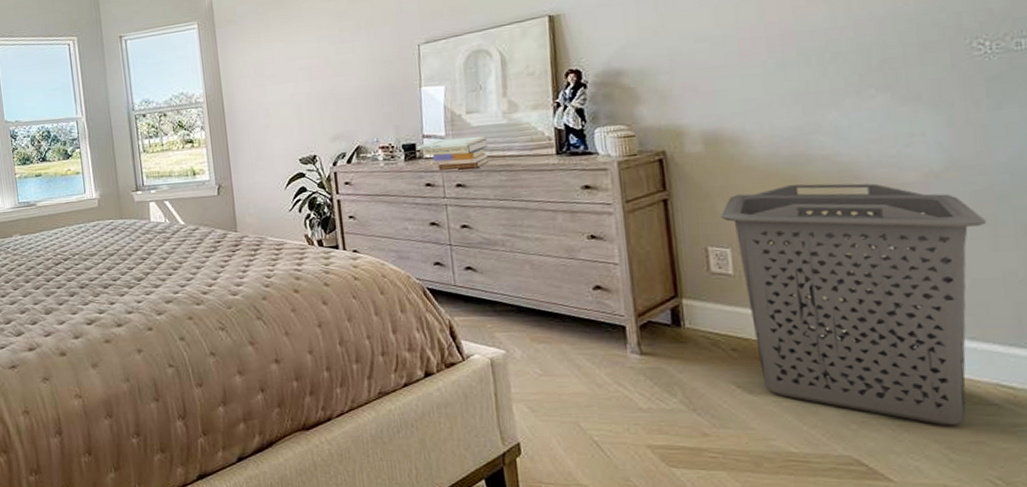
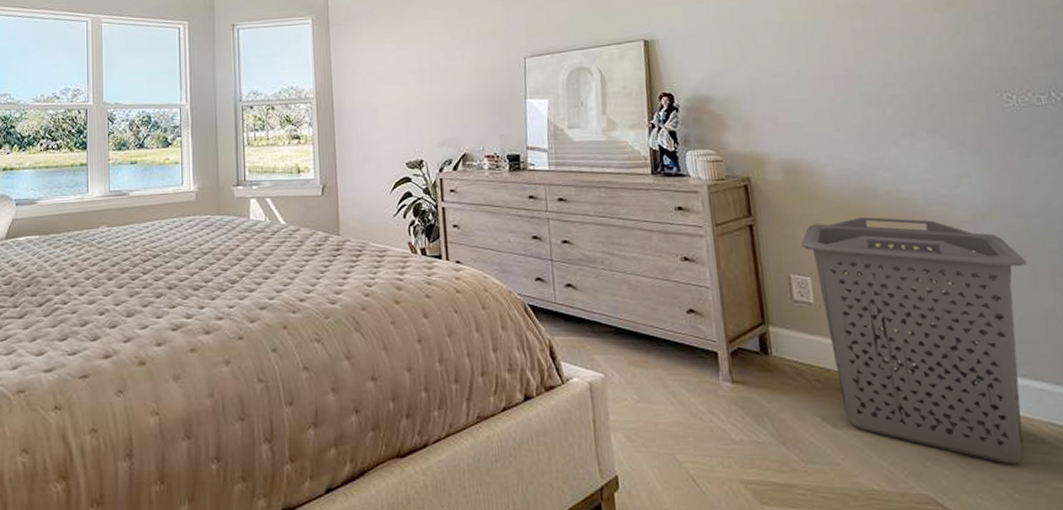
books: present [417,135,490,171] -> none [521,151,590,184]

